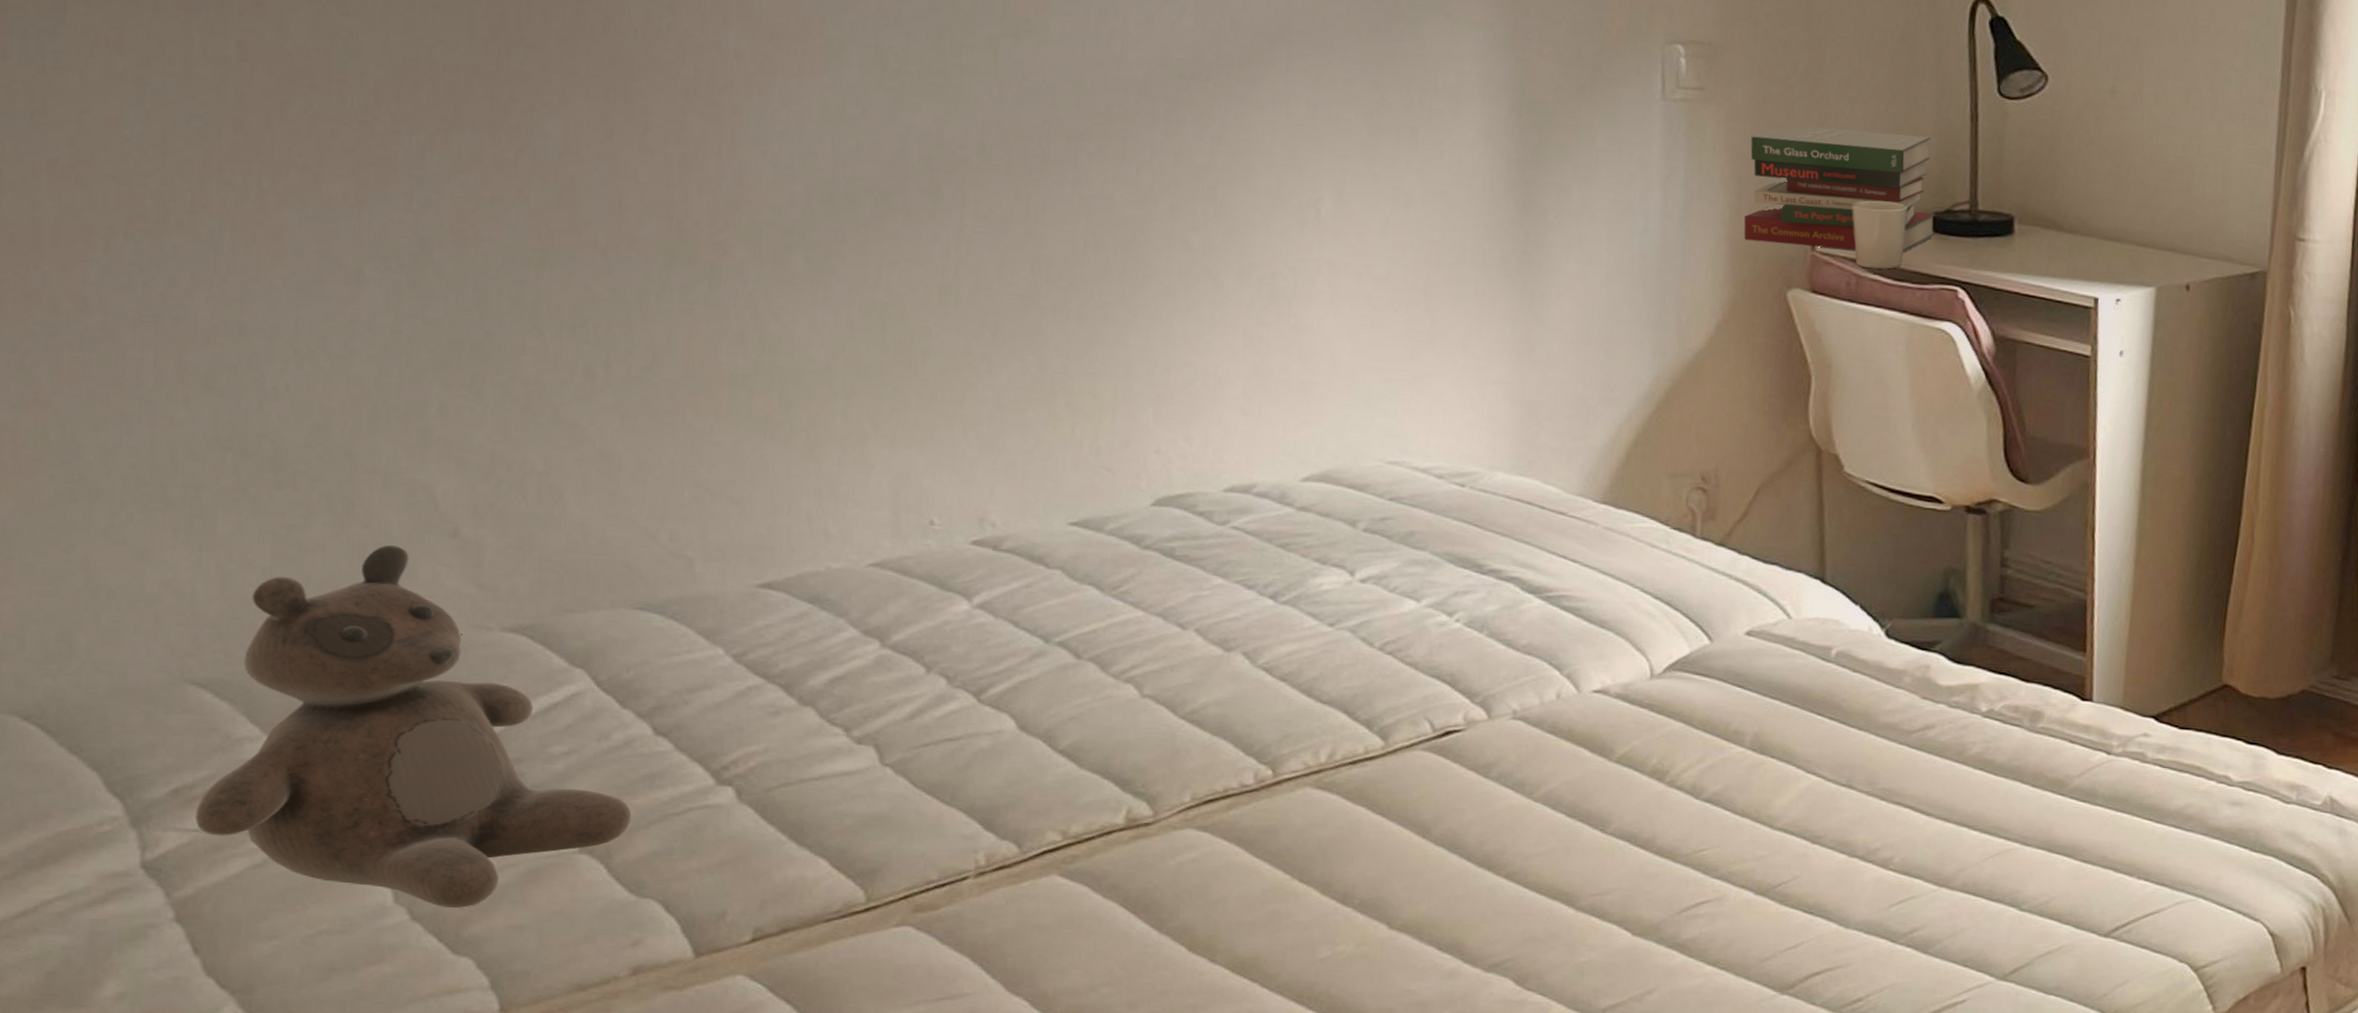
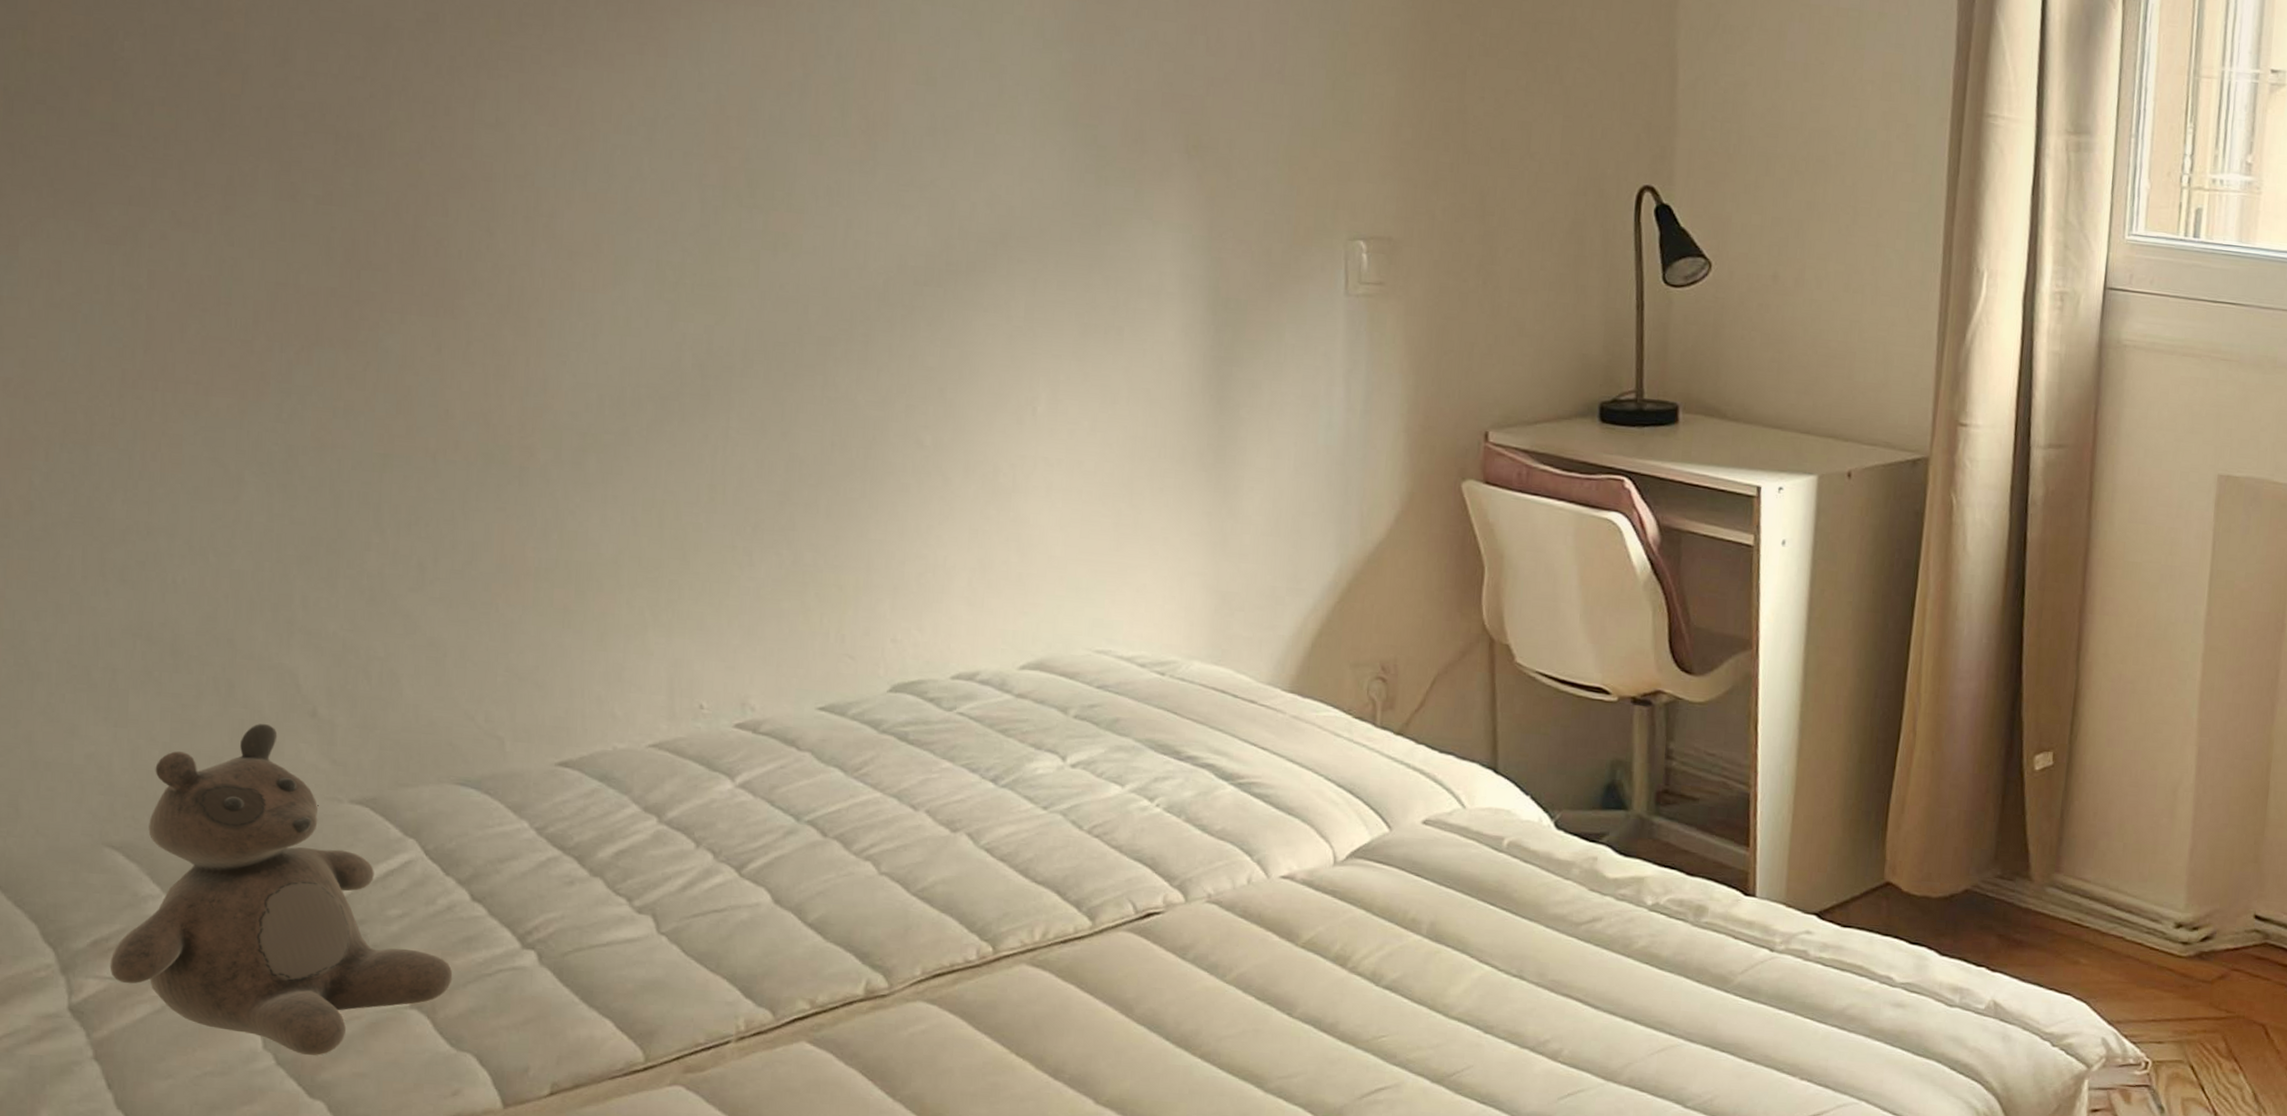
books: present [1743,125,1935,253] -> none [1421,317,1603,443]
mug: present [1852,200,1908,270] -> none [1523,391,1576,460]

